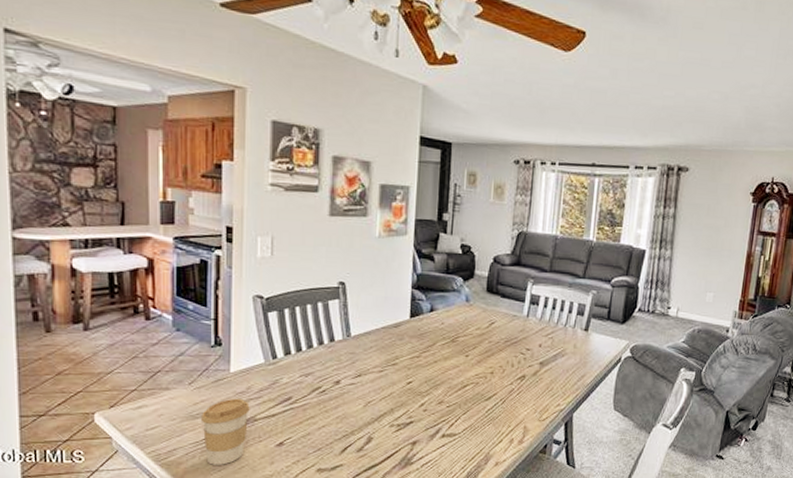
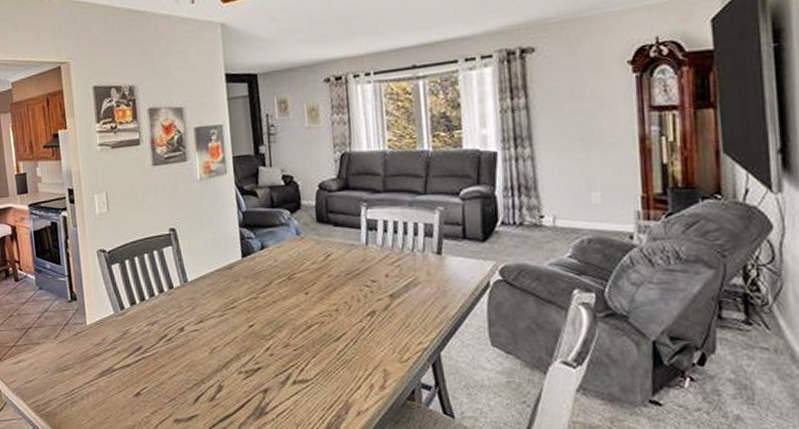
coffee cup: present [200,398,250,465] -> none [67,349,108,416]

